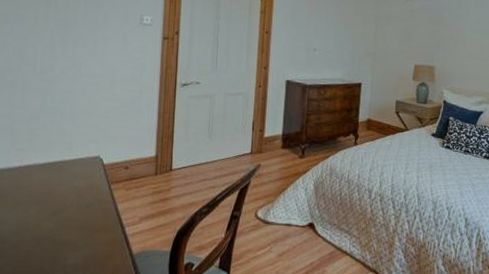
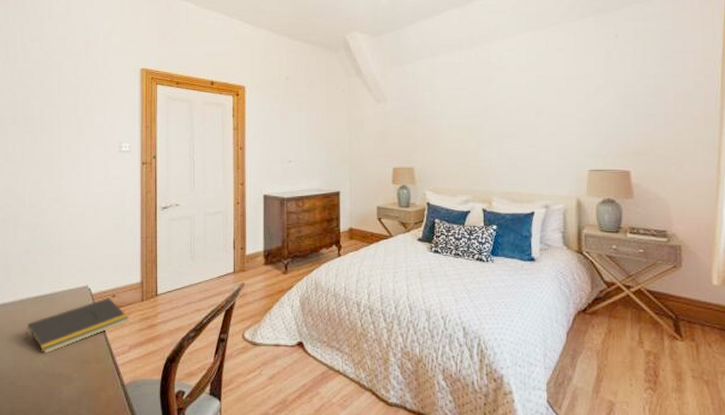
notepad: none [31,168,142,220] -> present [26,297,130,354]

